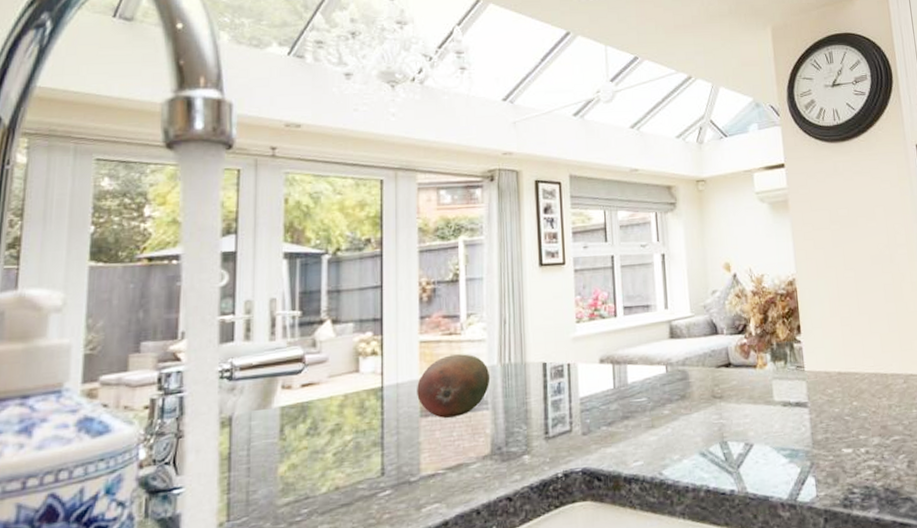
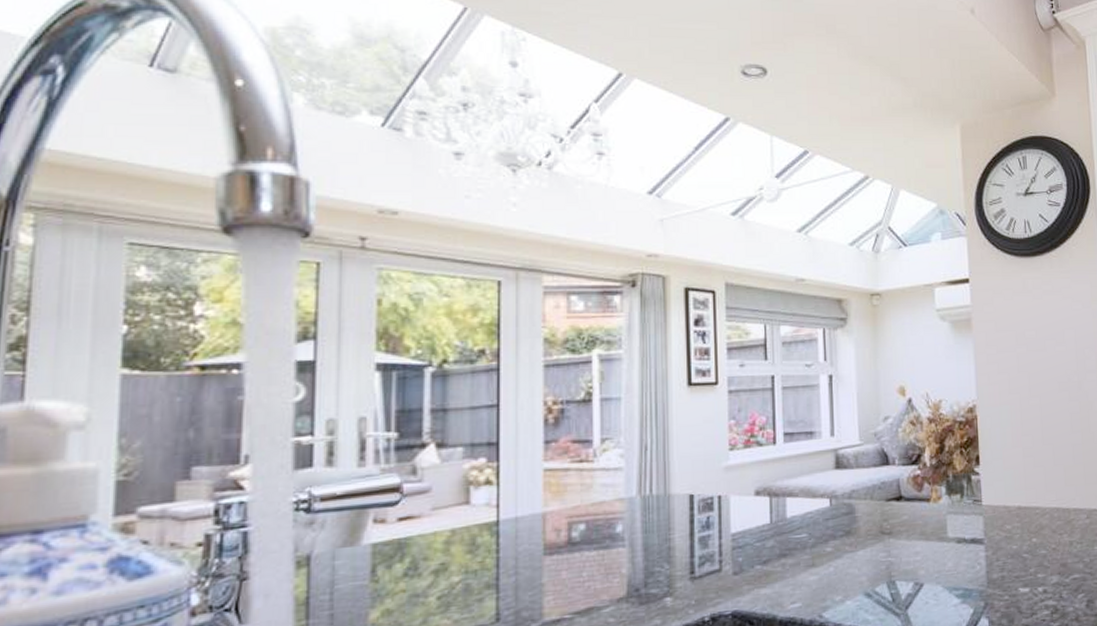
fruit: present [417,354,491,418] -> none [540,484,628,556]

